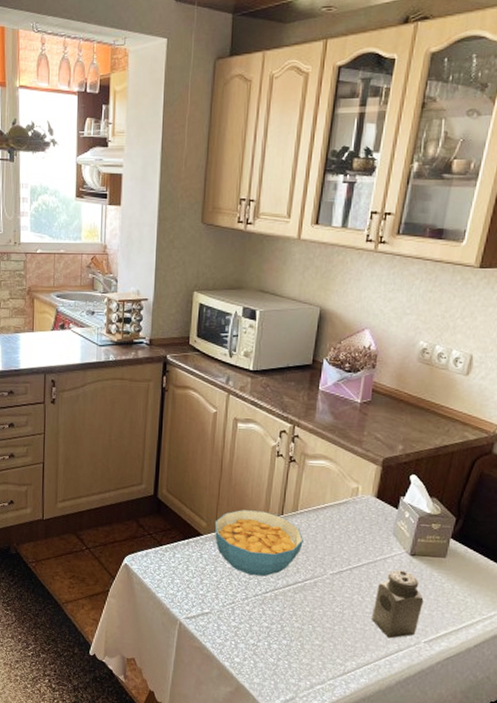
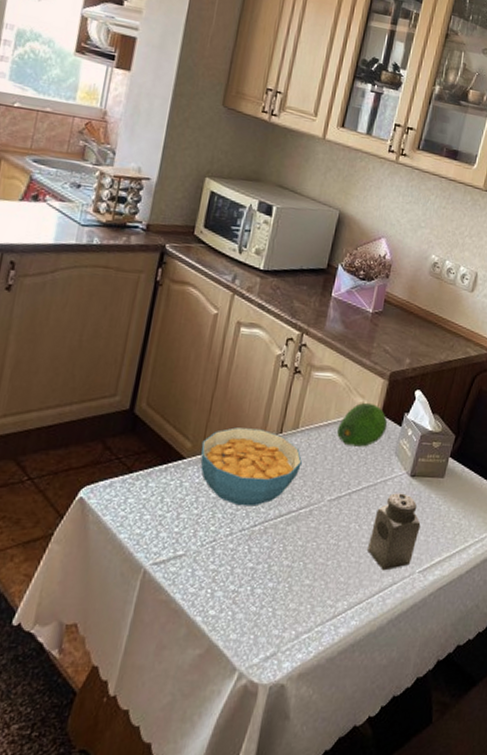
fruit: none [335,487,384,528] -> present [337,402,388,447]

